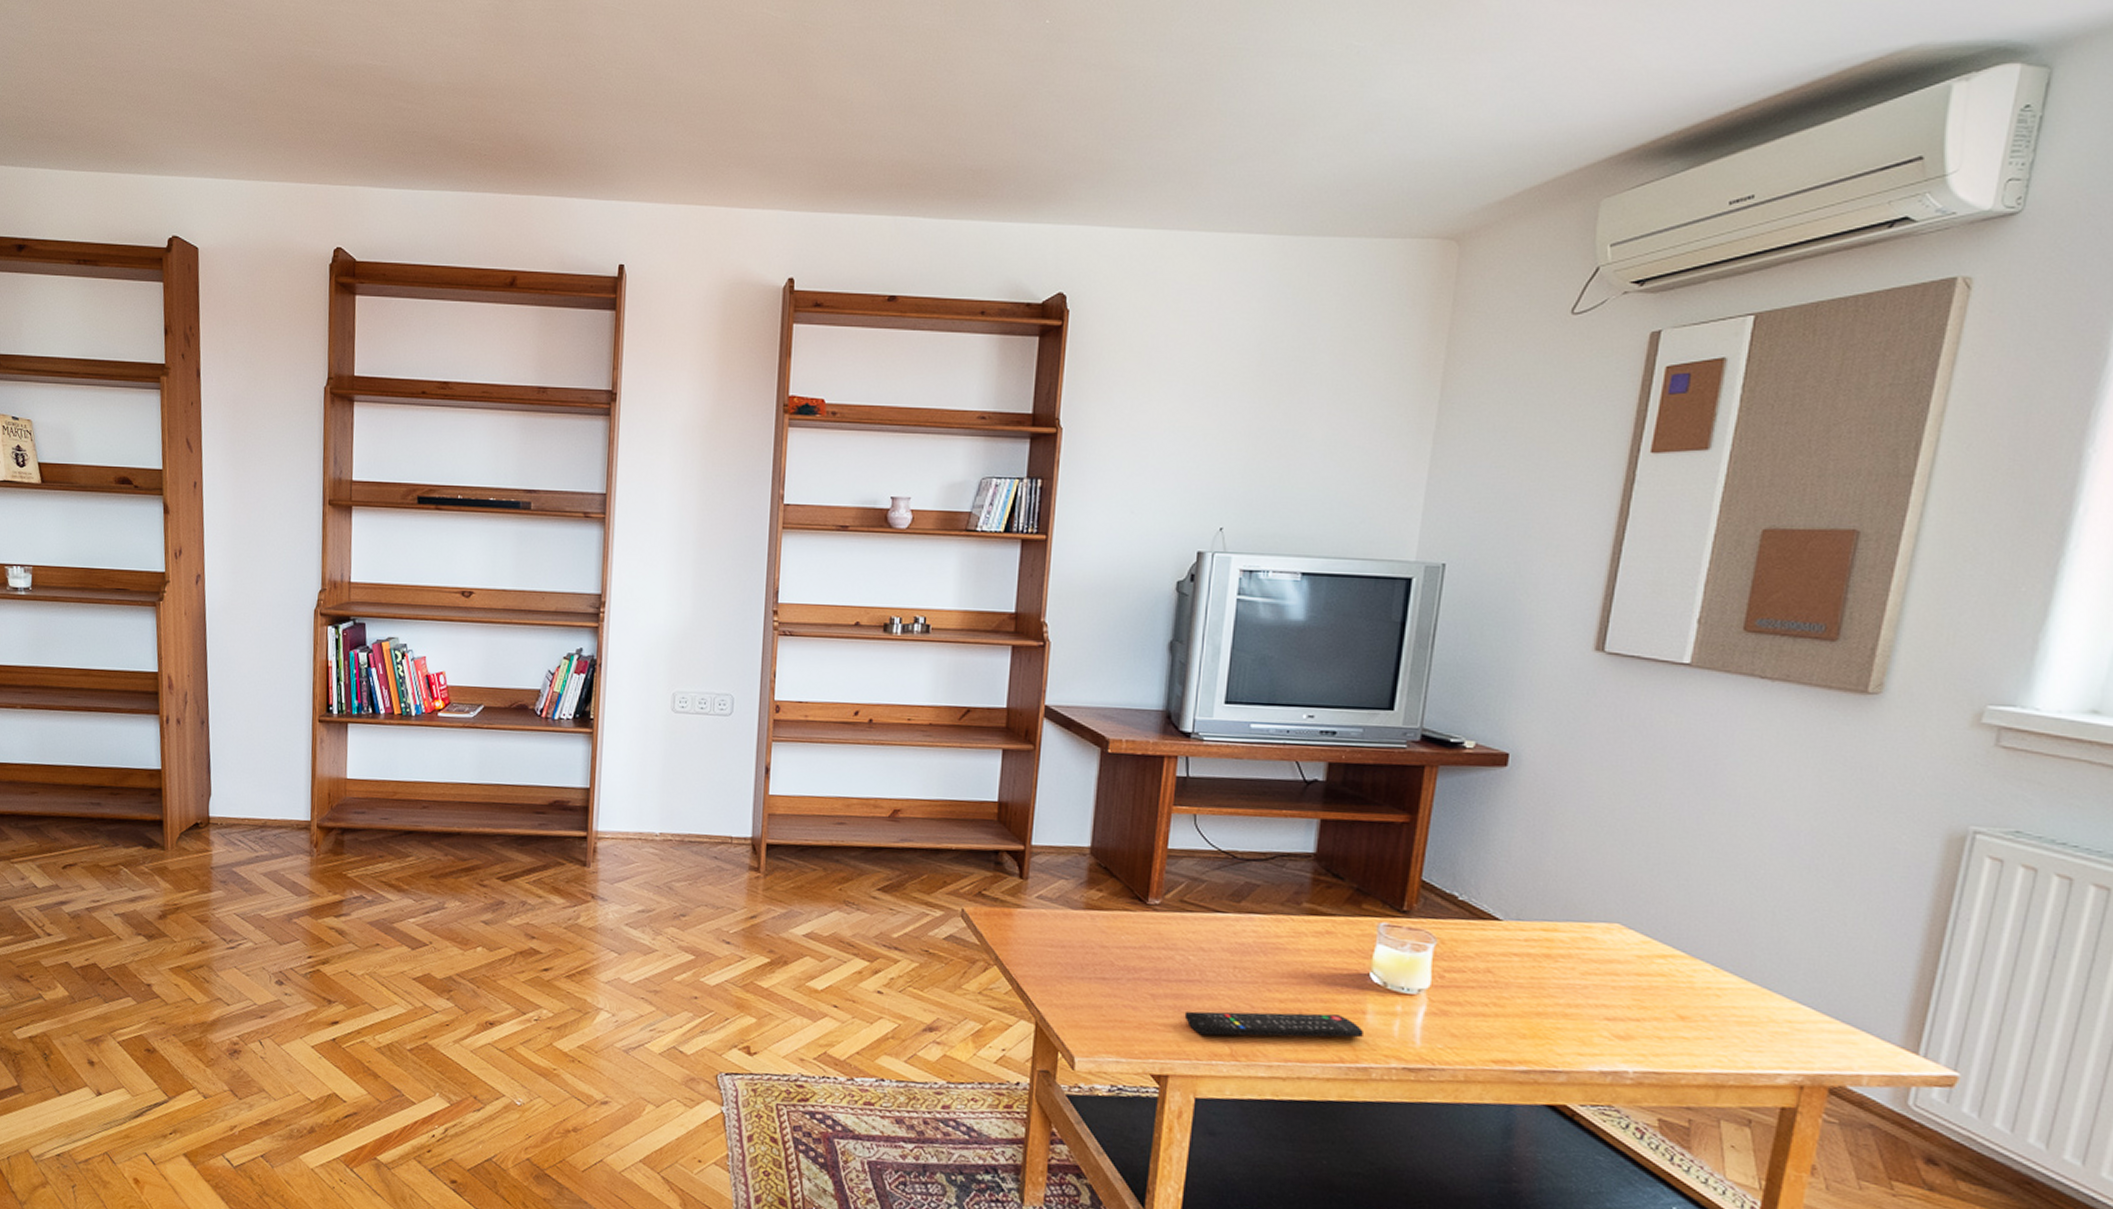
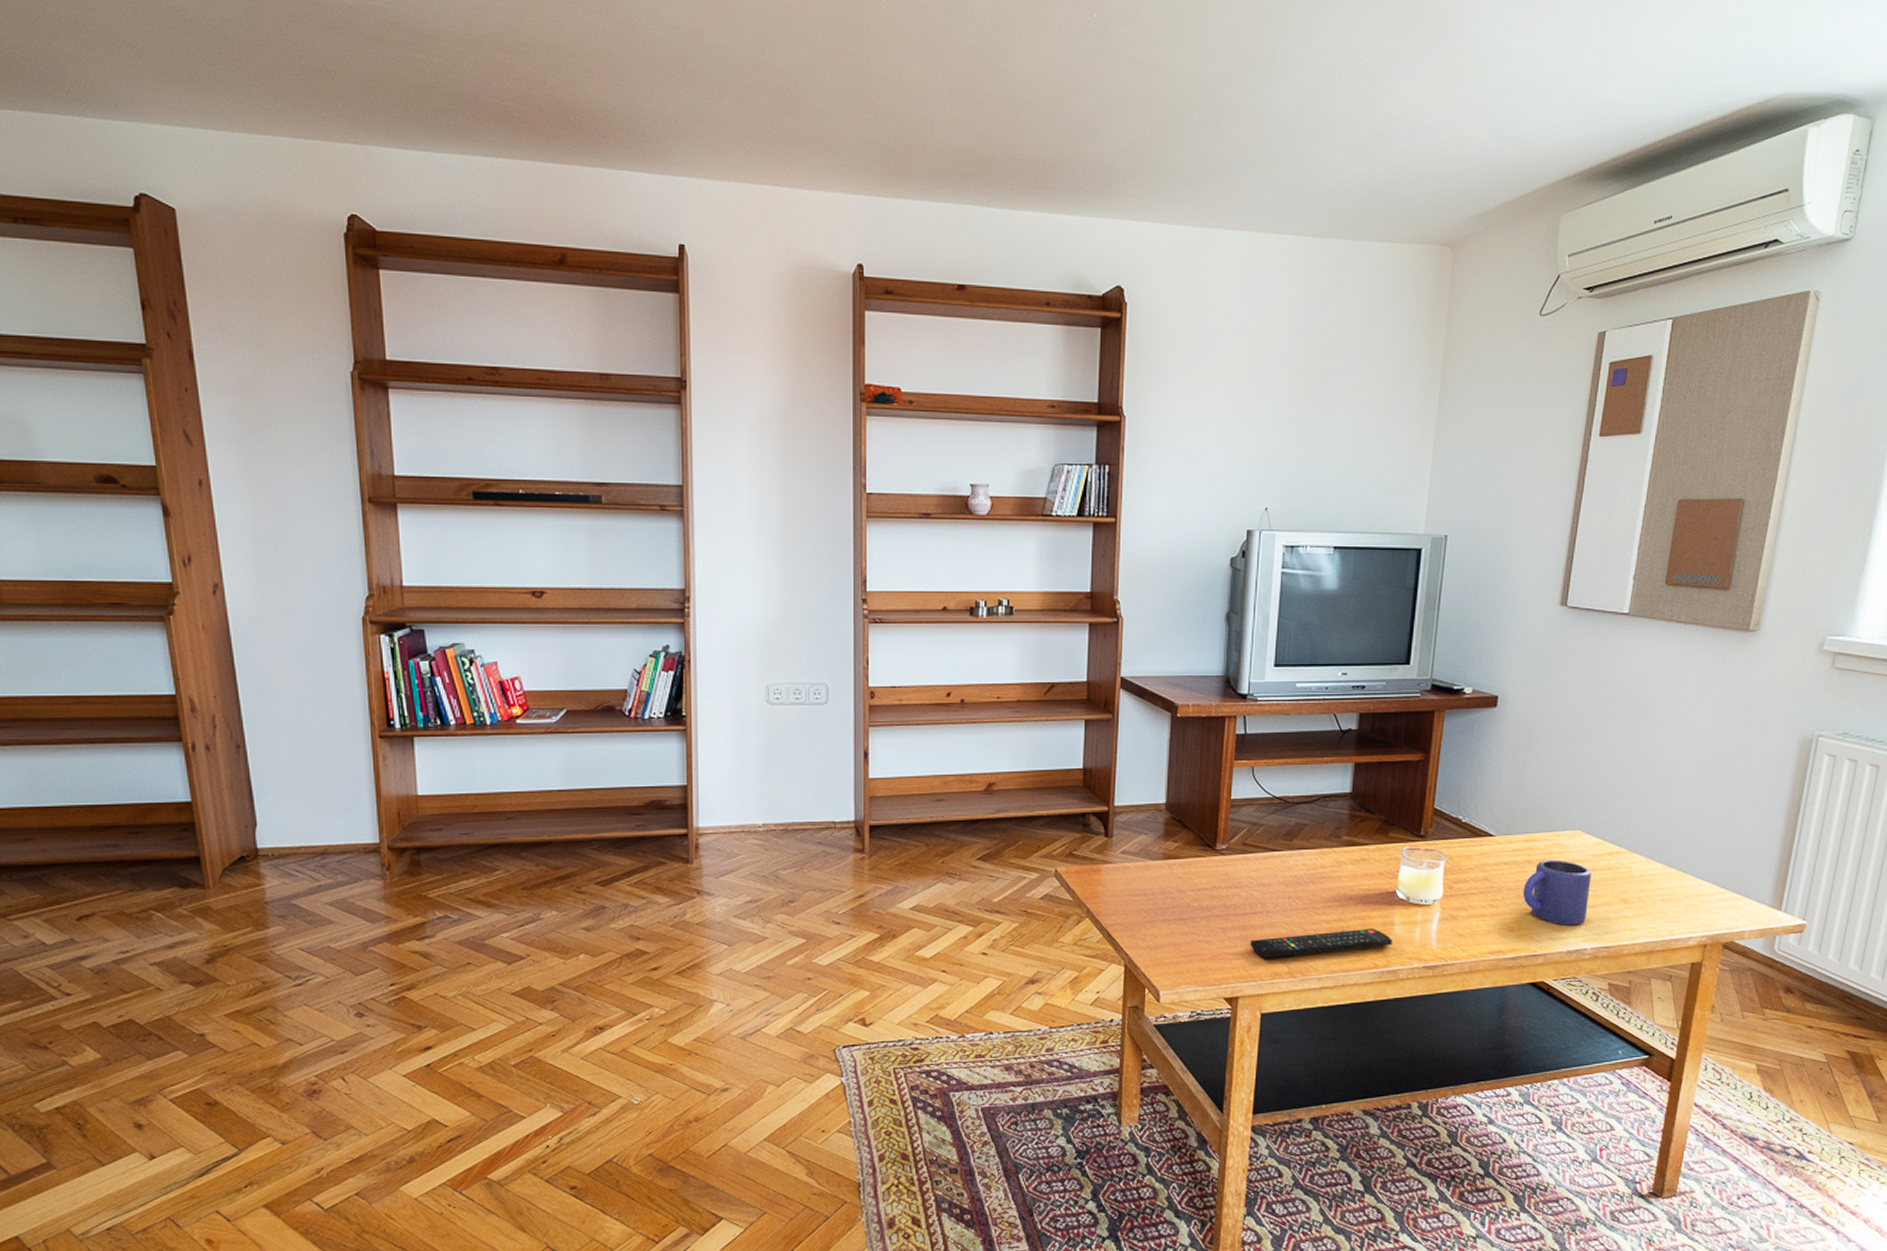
mug: none [1538,955,1635,1041] -> present [1522,859,1592,926]

